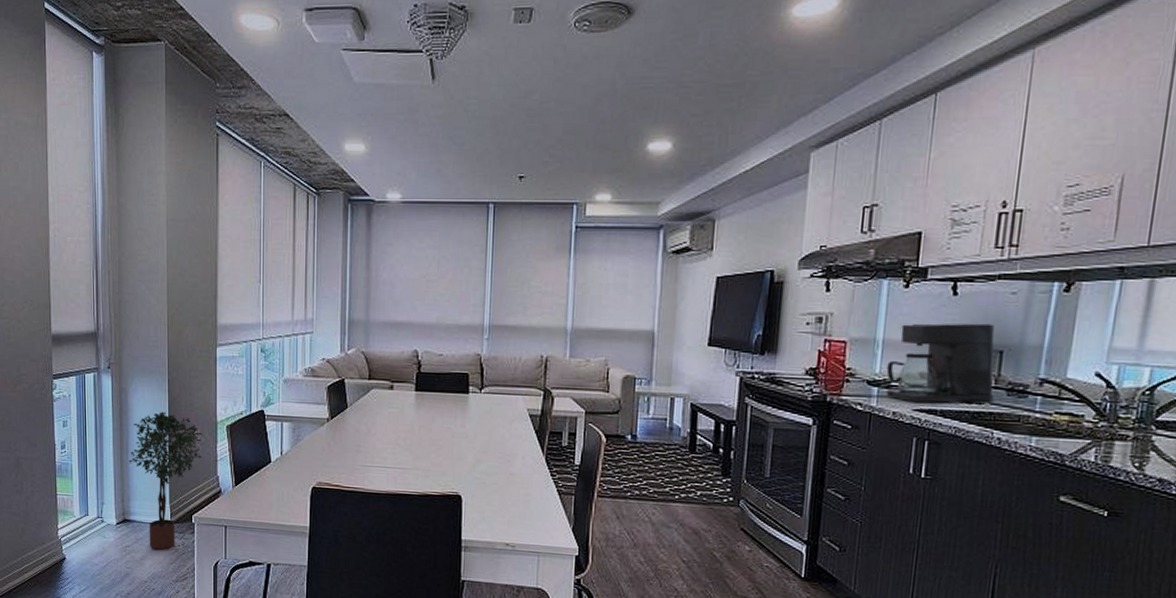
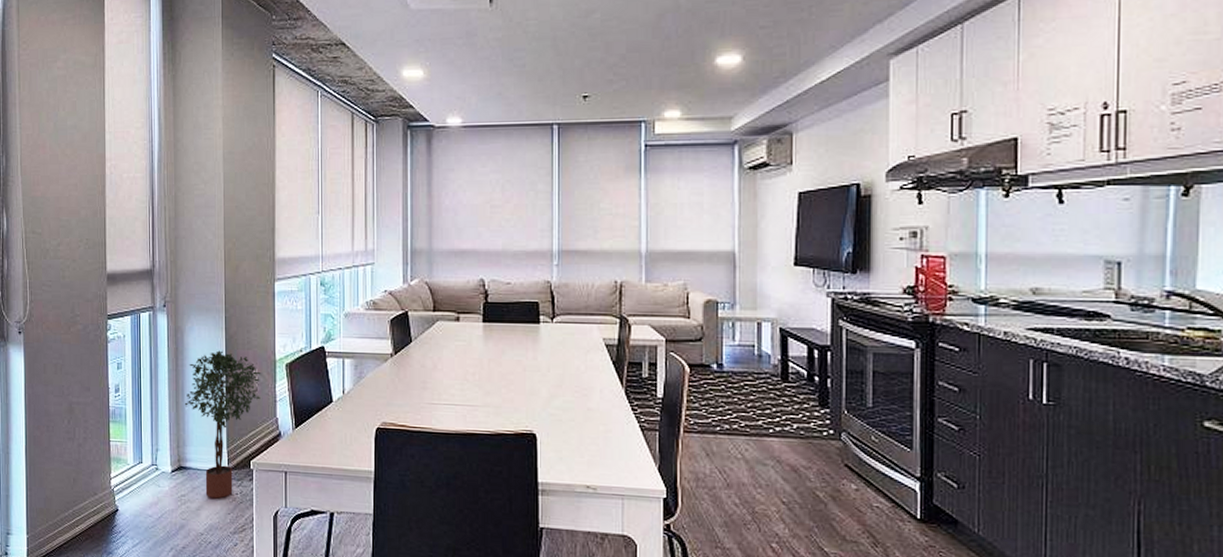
coffee maker: present [885,322,996,403] -> none [993,233,1117,322]

